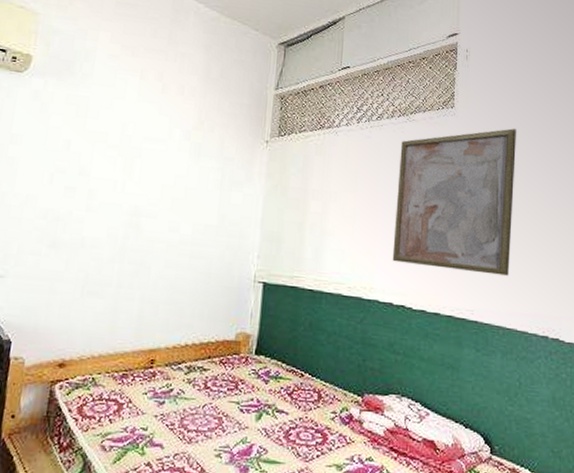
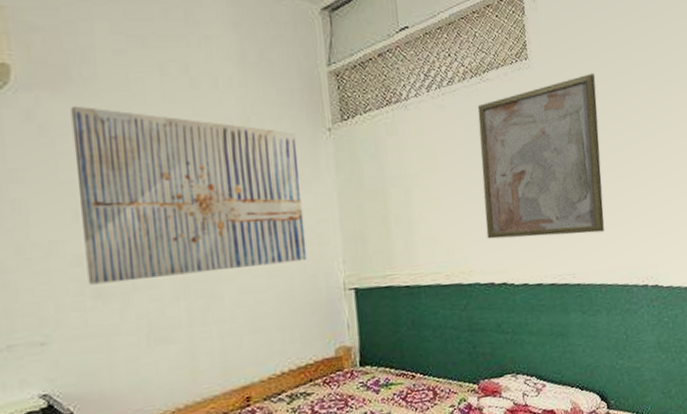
wall art: none [48,92,238,250] -> present [71,105,307,285]

